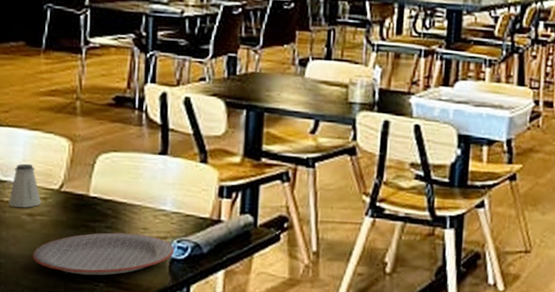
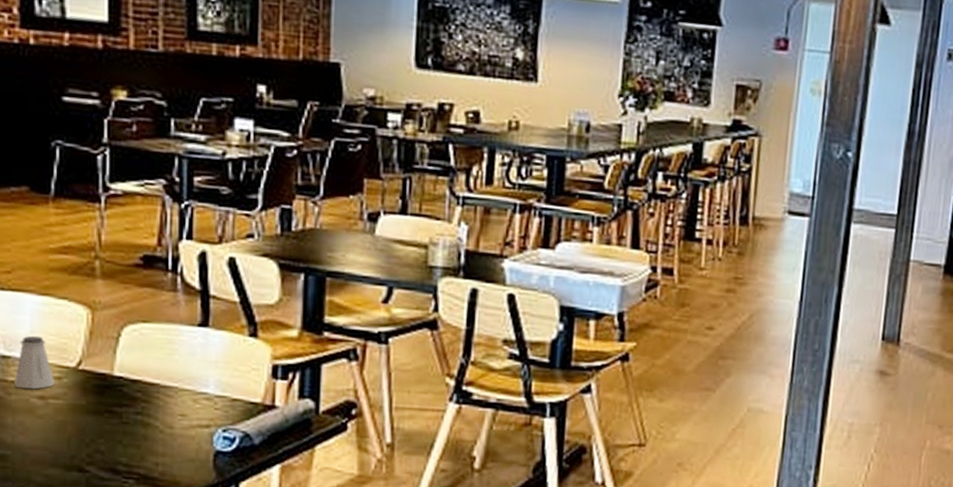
plate: present [33,232,174,276] -> none [46,419,219,471]

